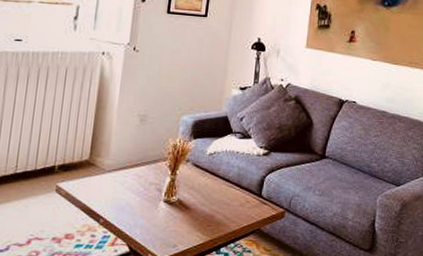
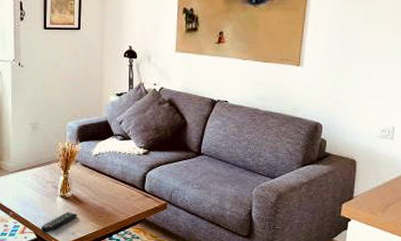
remote control: none [136,219,182,245] -> present [41,211,77,233]

